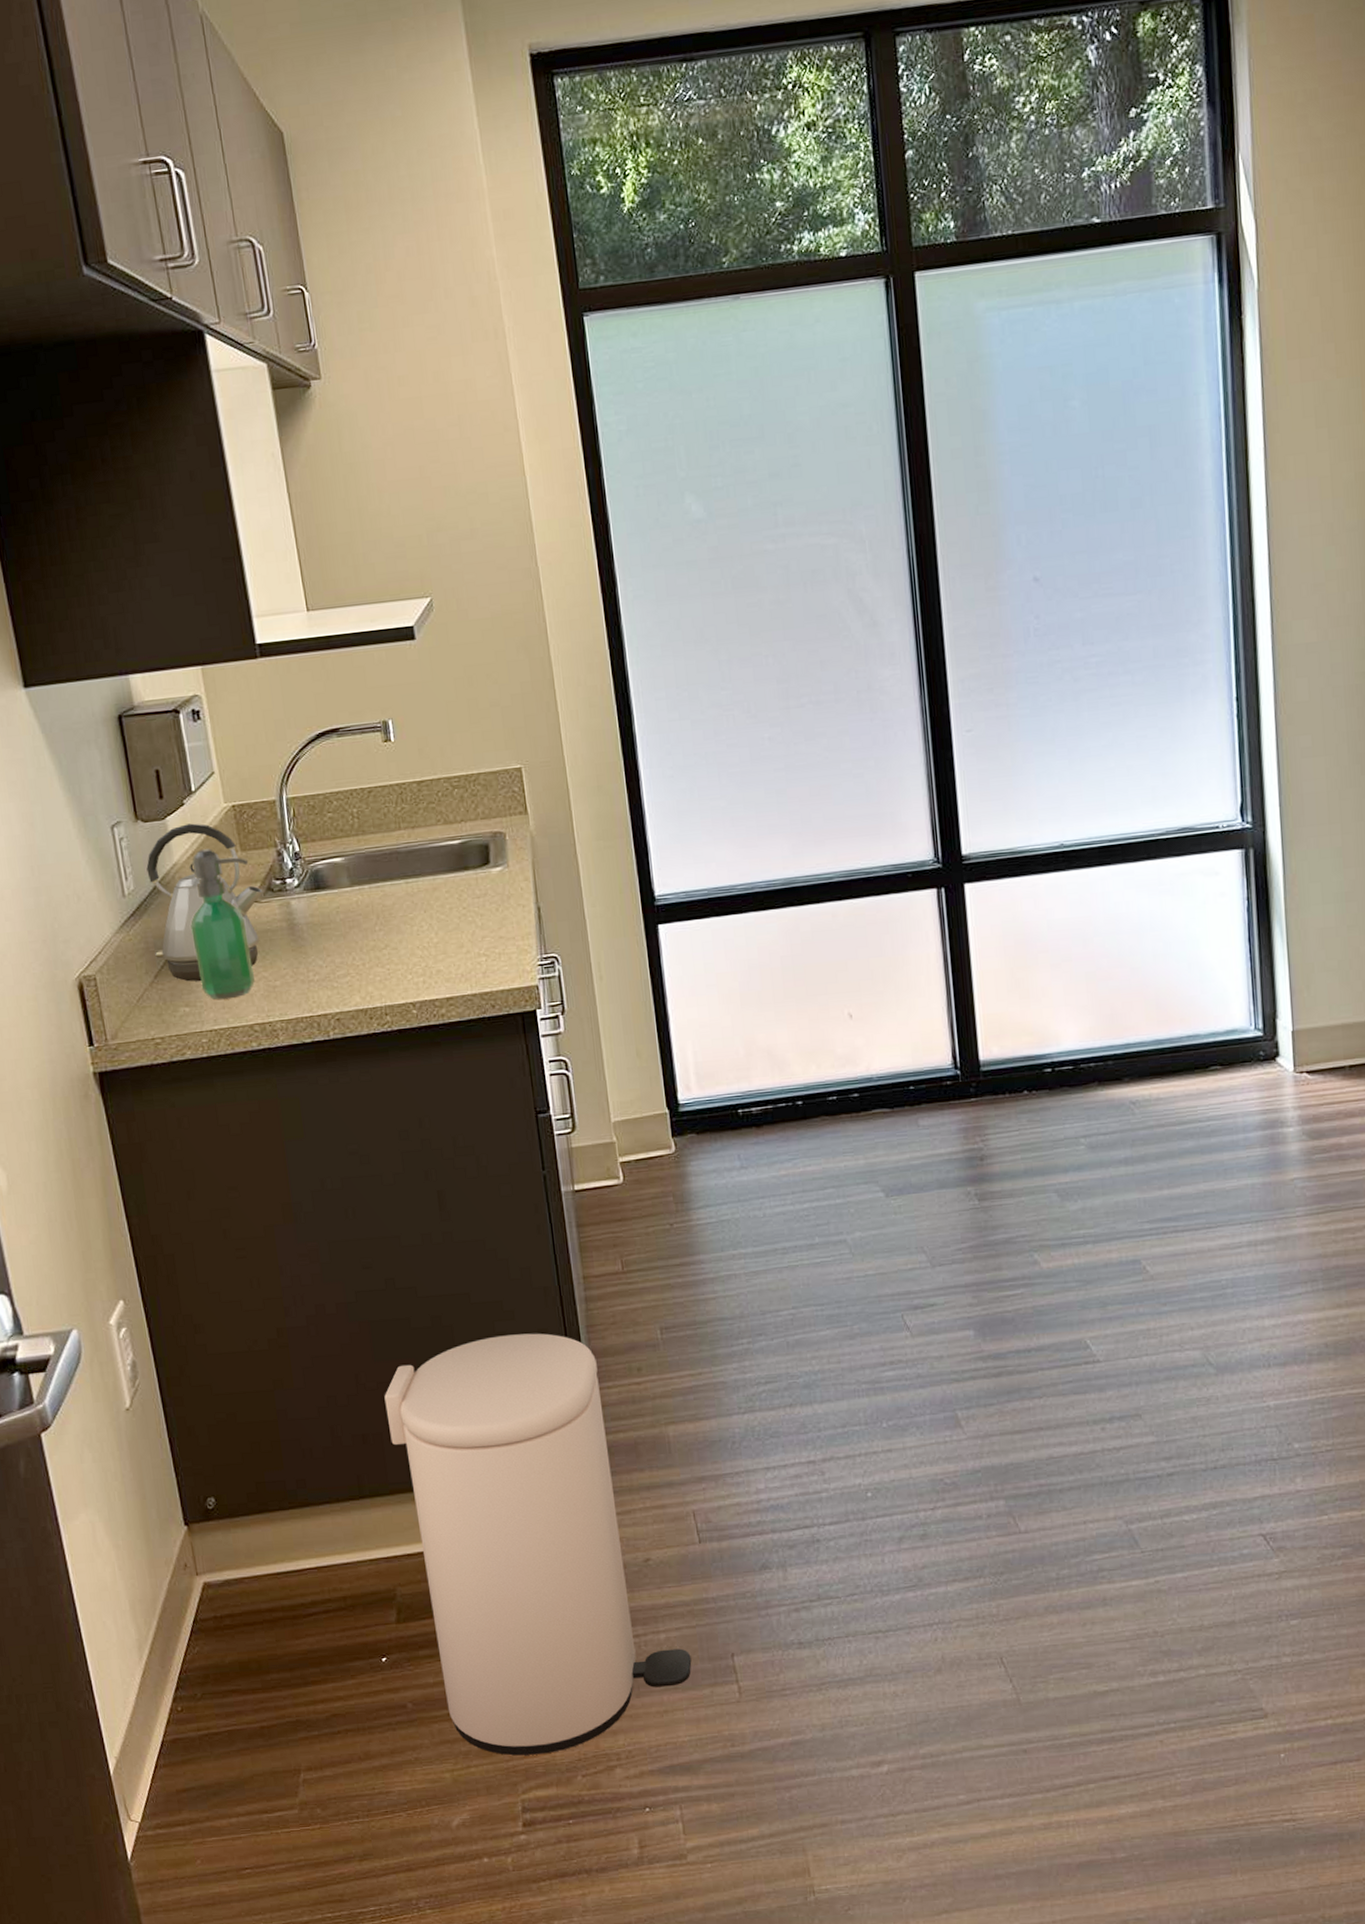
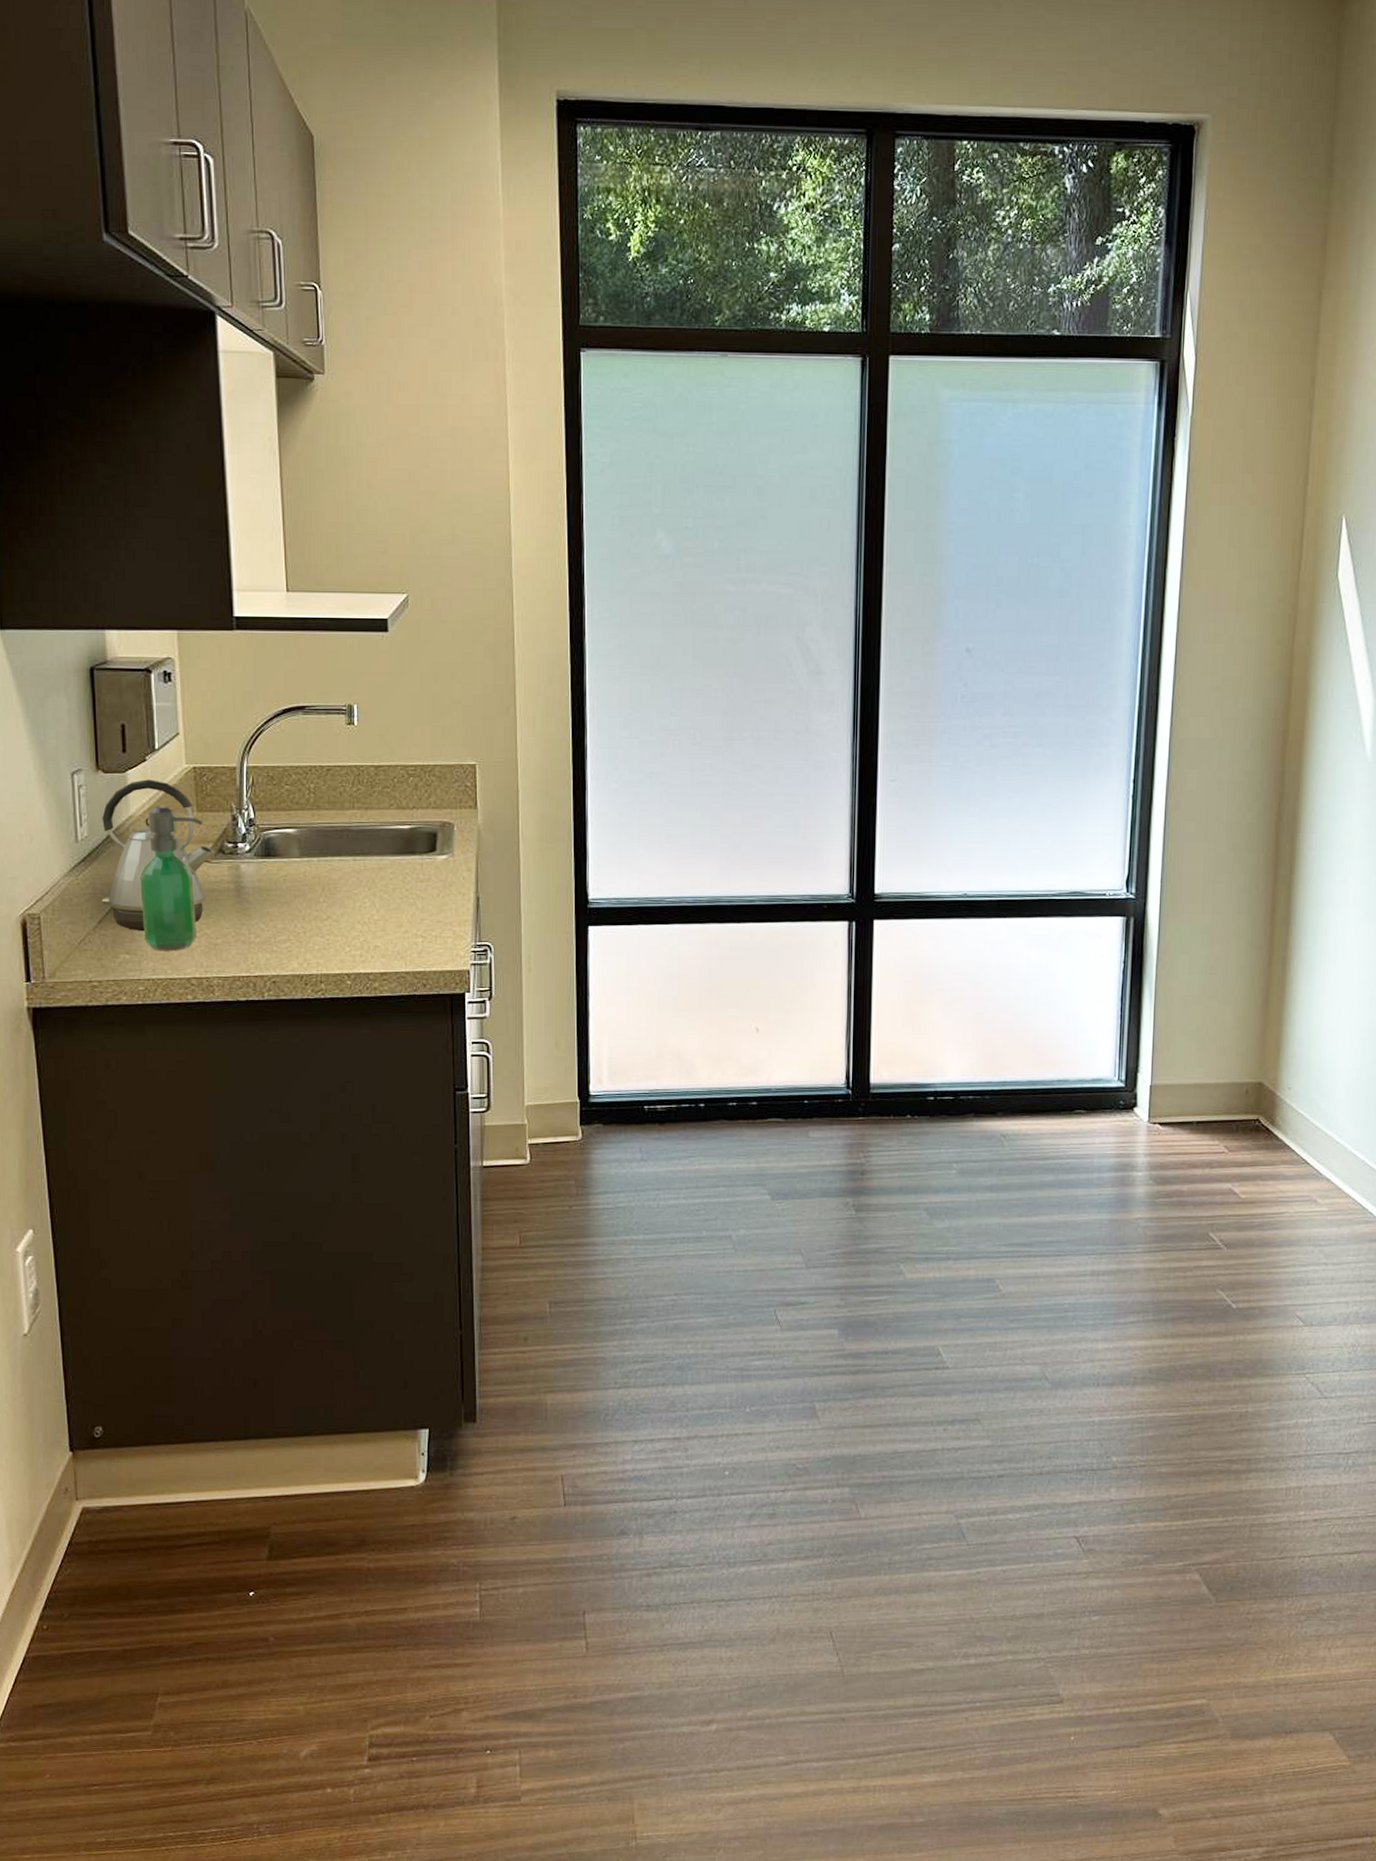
pedal bin: present [384,1333,692,1756] -> none [279,1296,545,1694]

